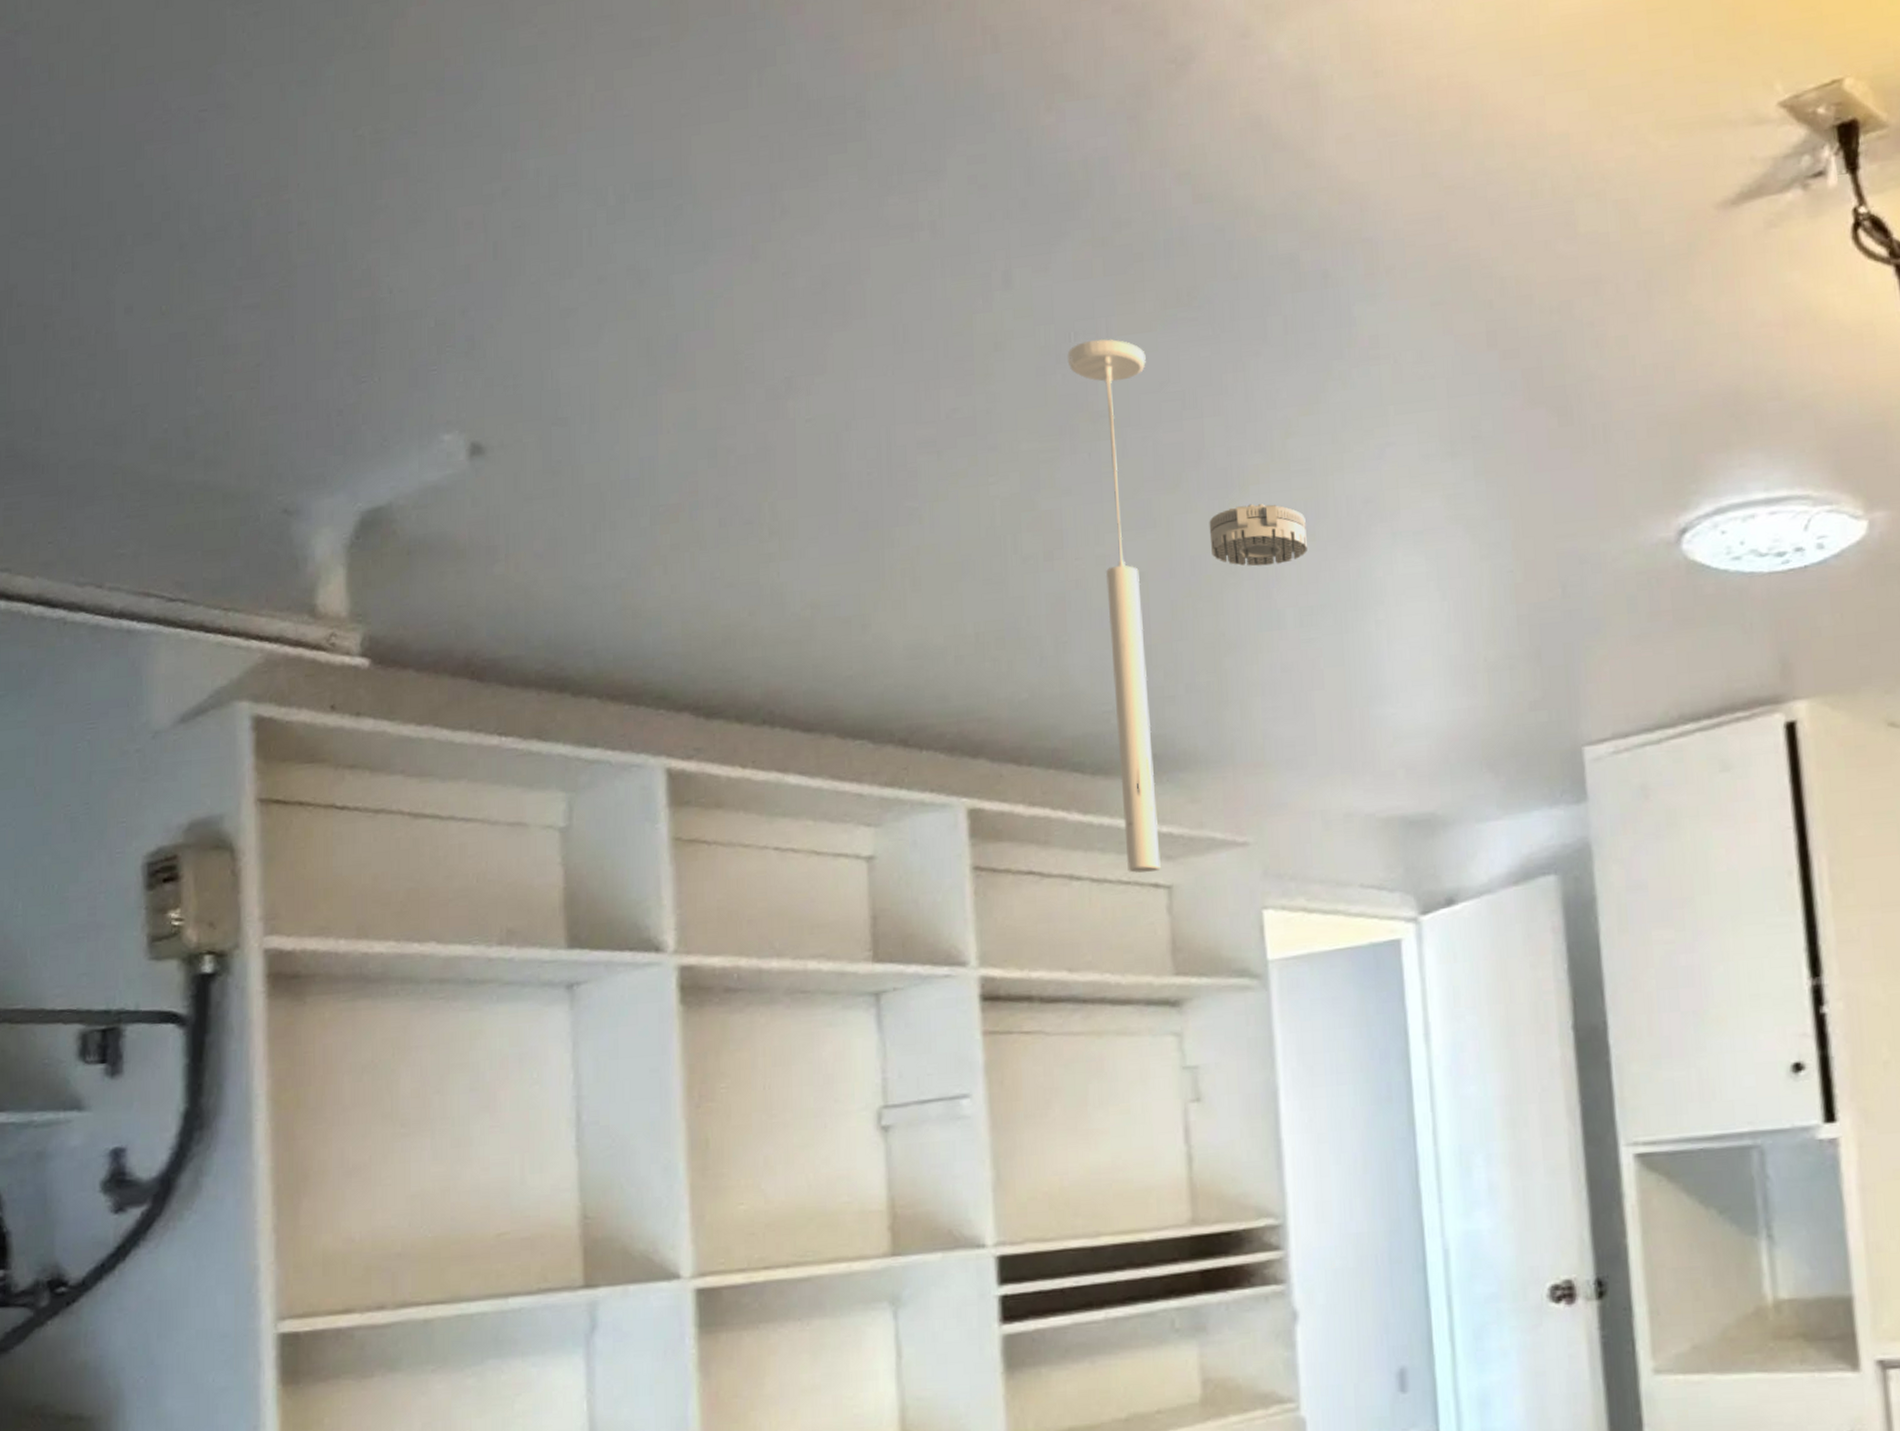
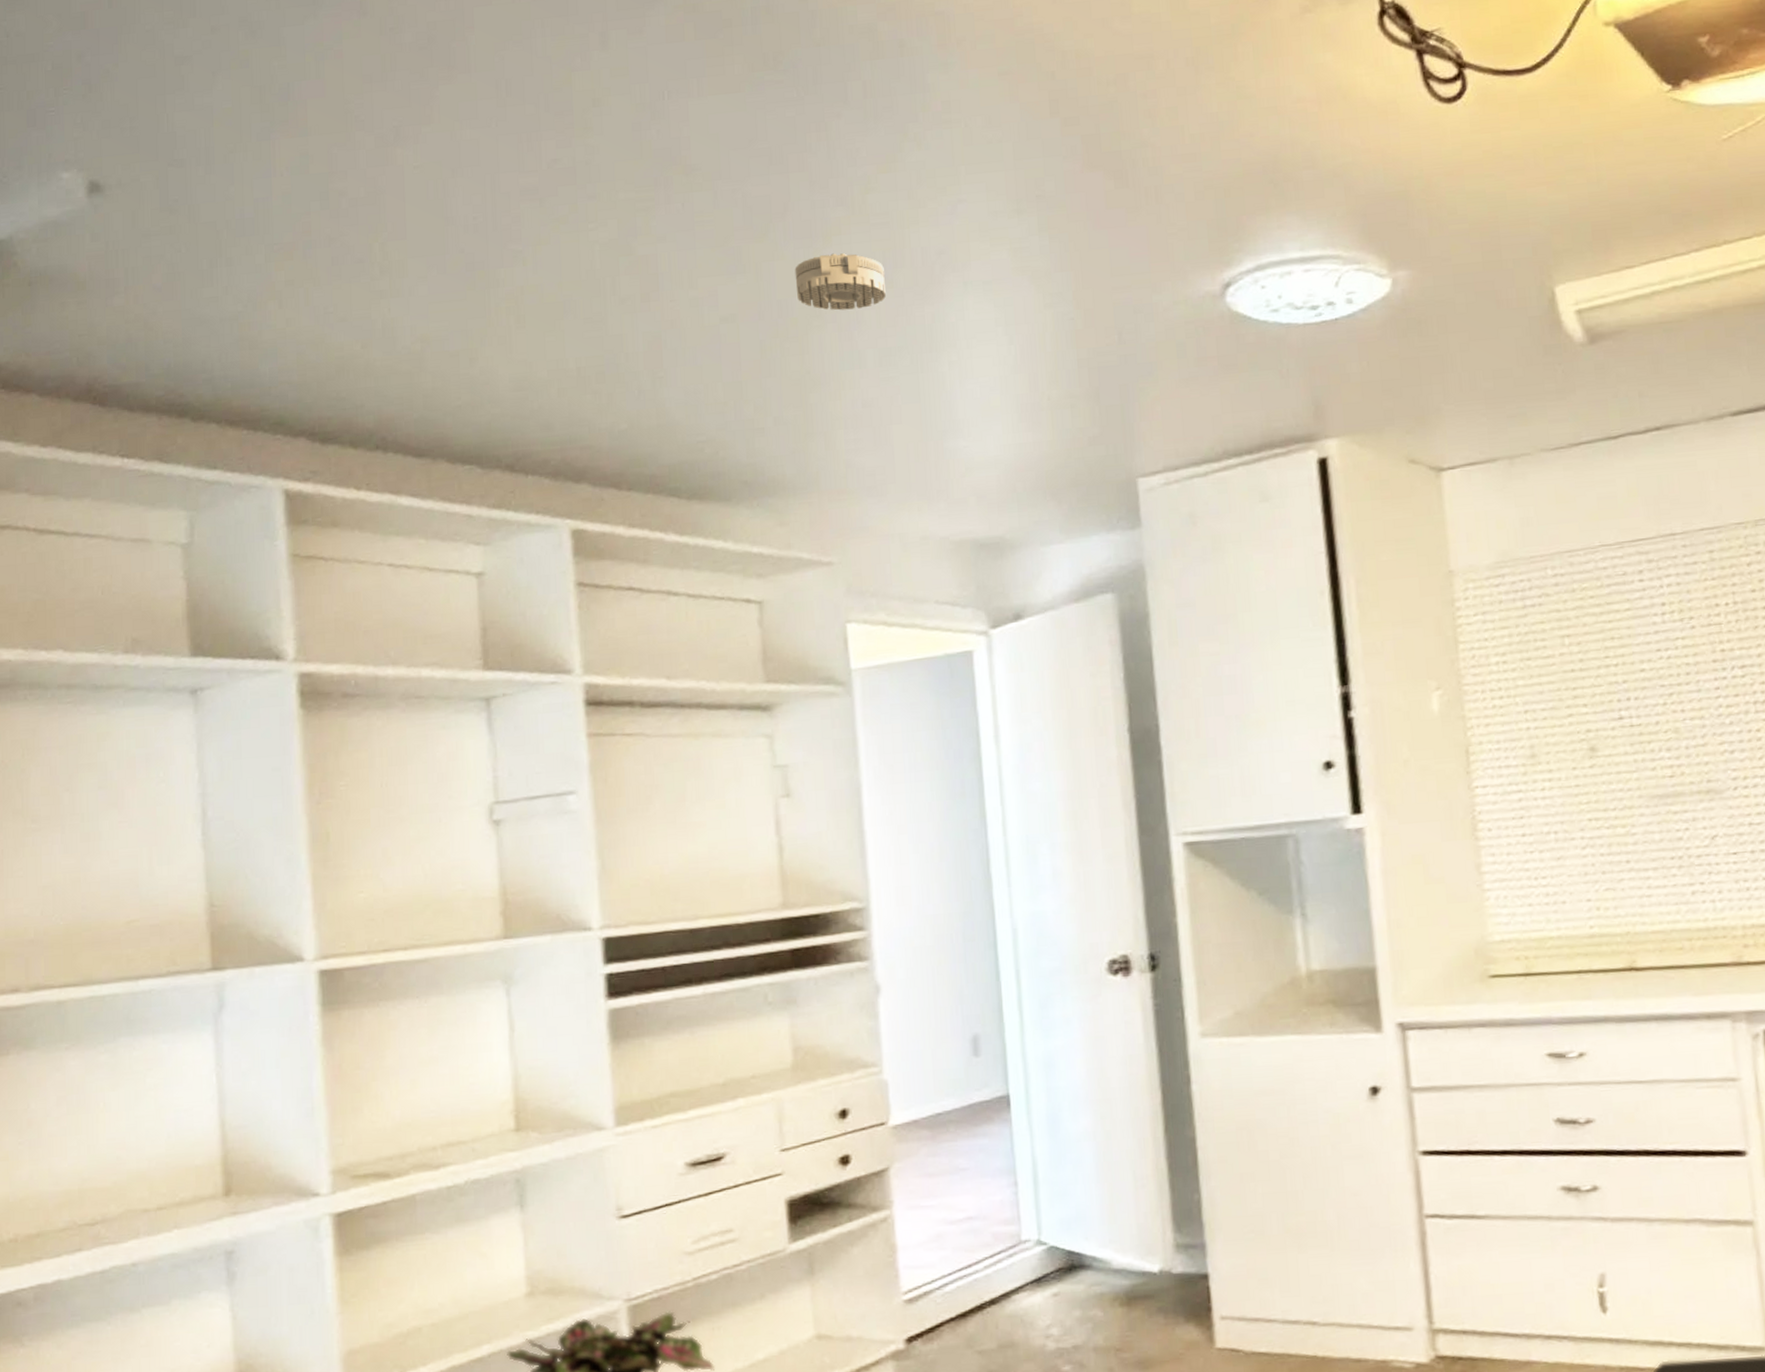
ceiling light: present [1067,338,1161,873] -> none [661,98,752,590]

